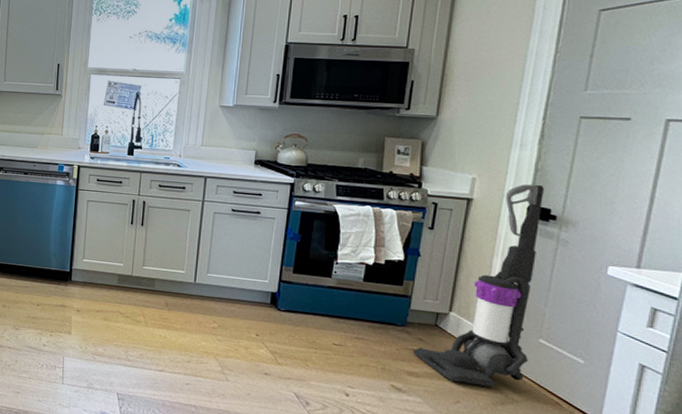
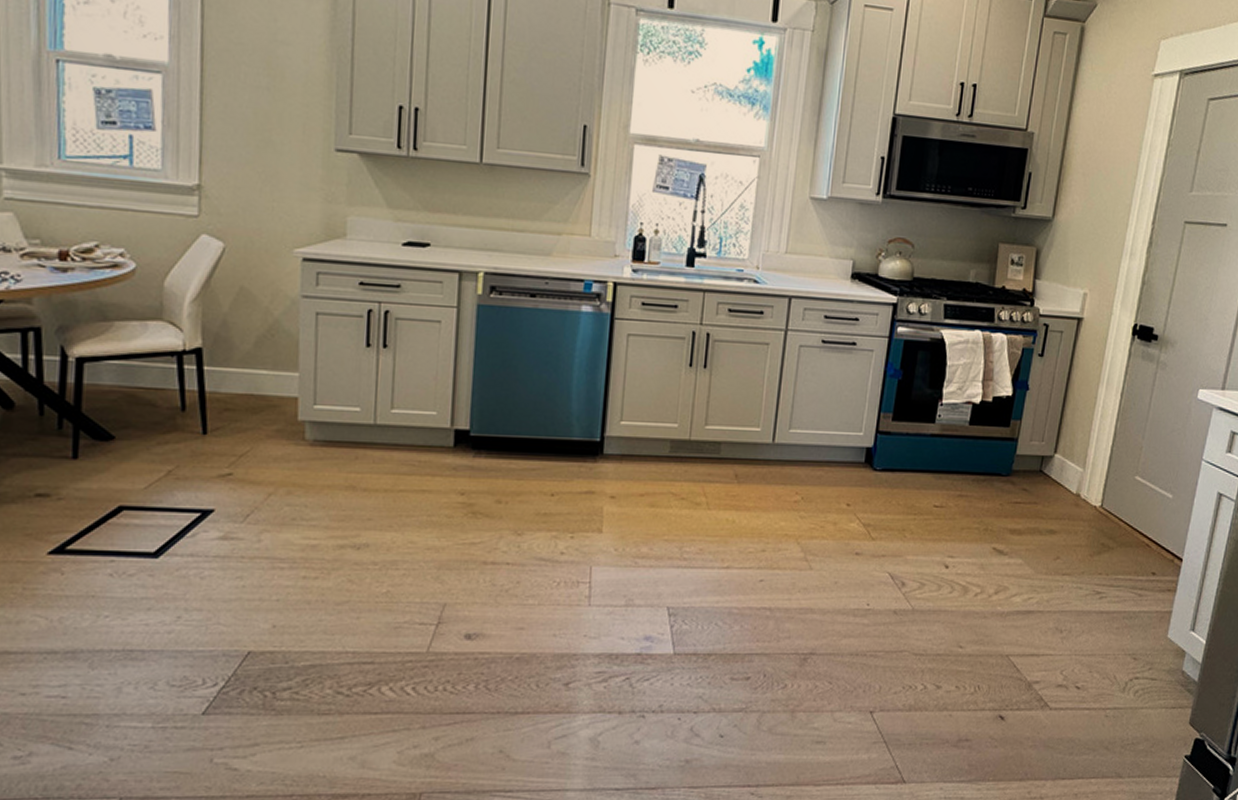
vacuum cleaner: present [412,184,544,387] -> none [1016,299,1149,536]

